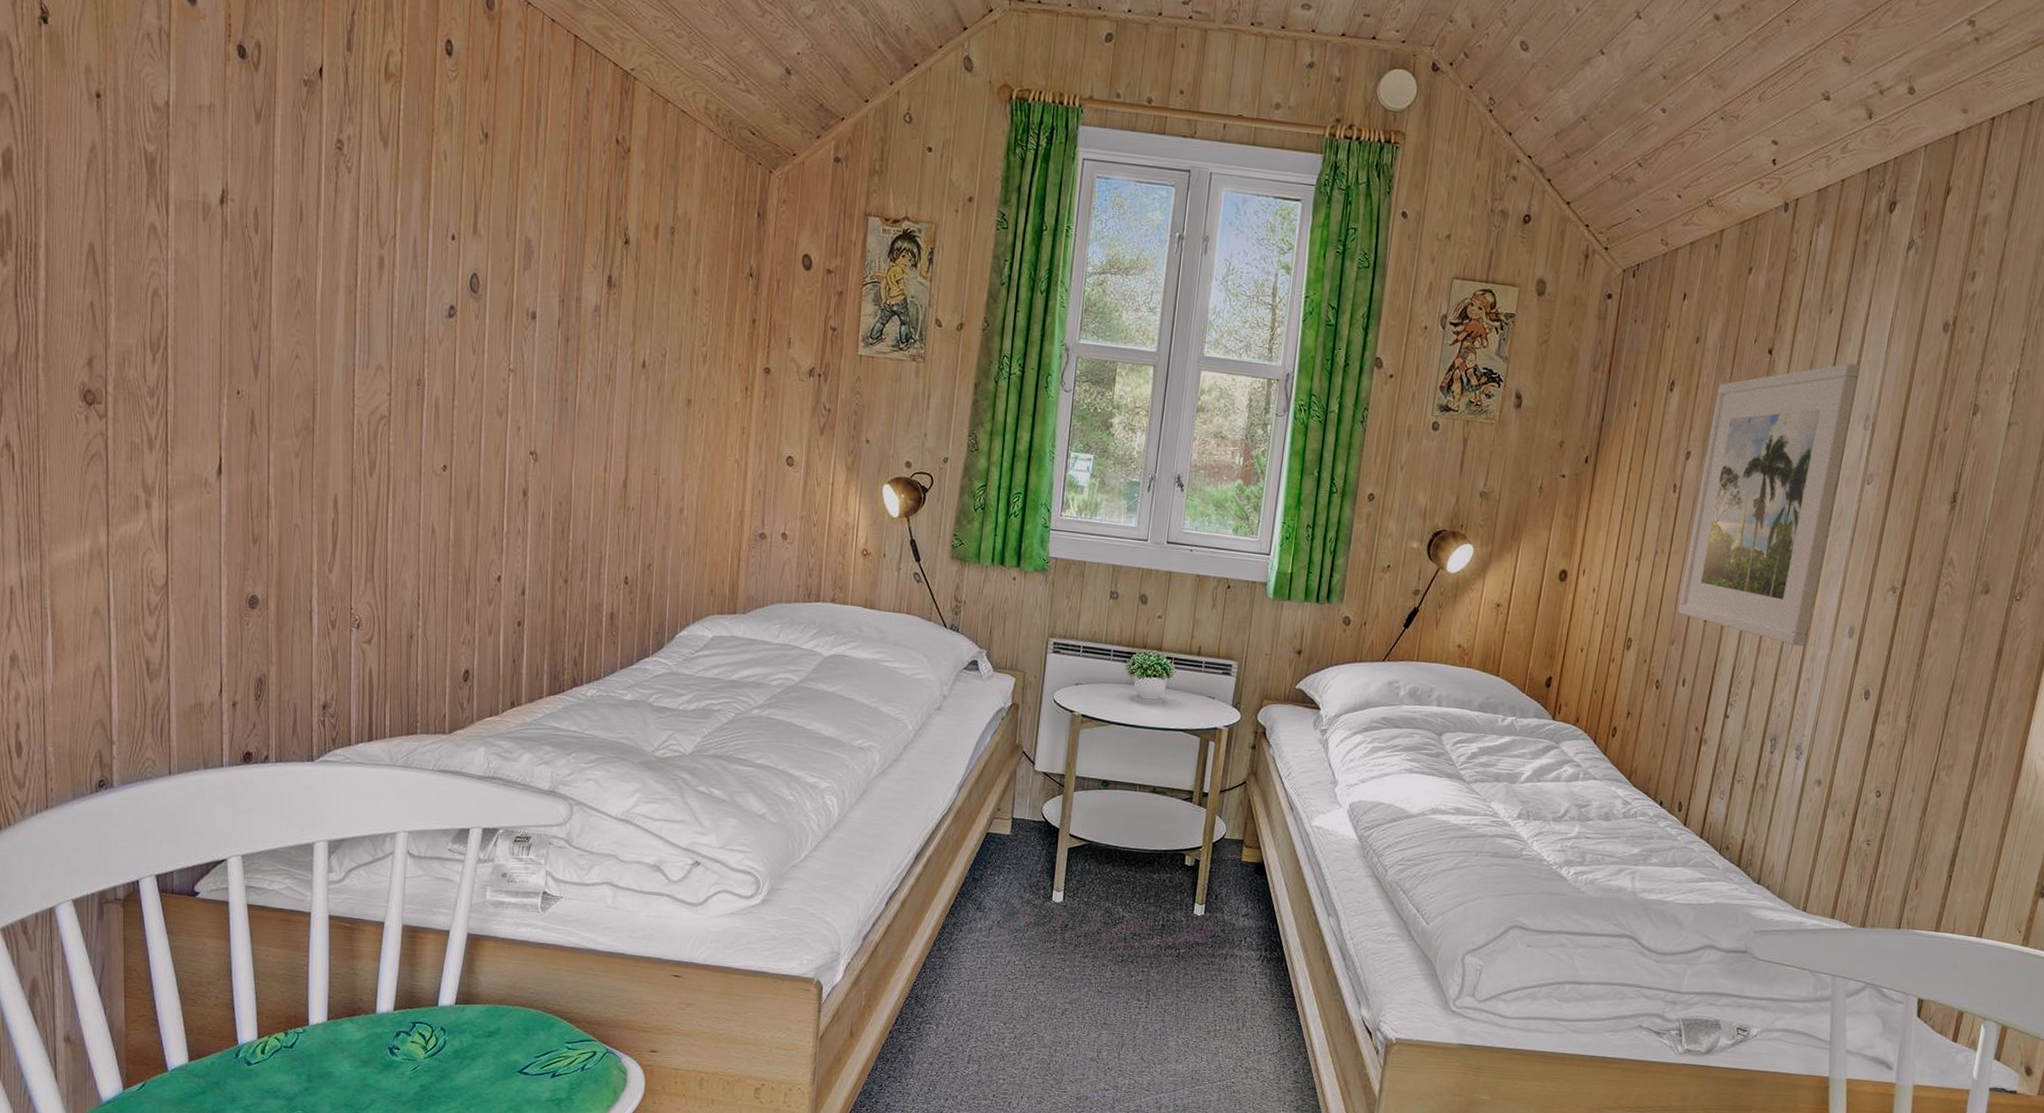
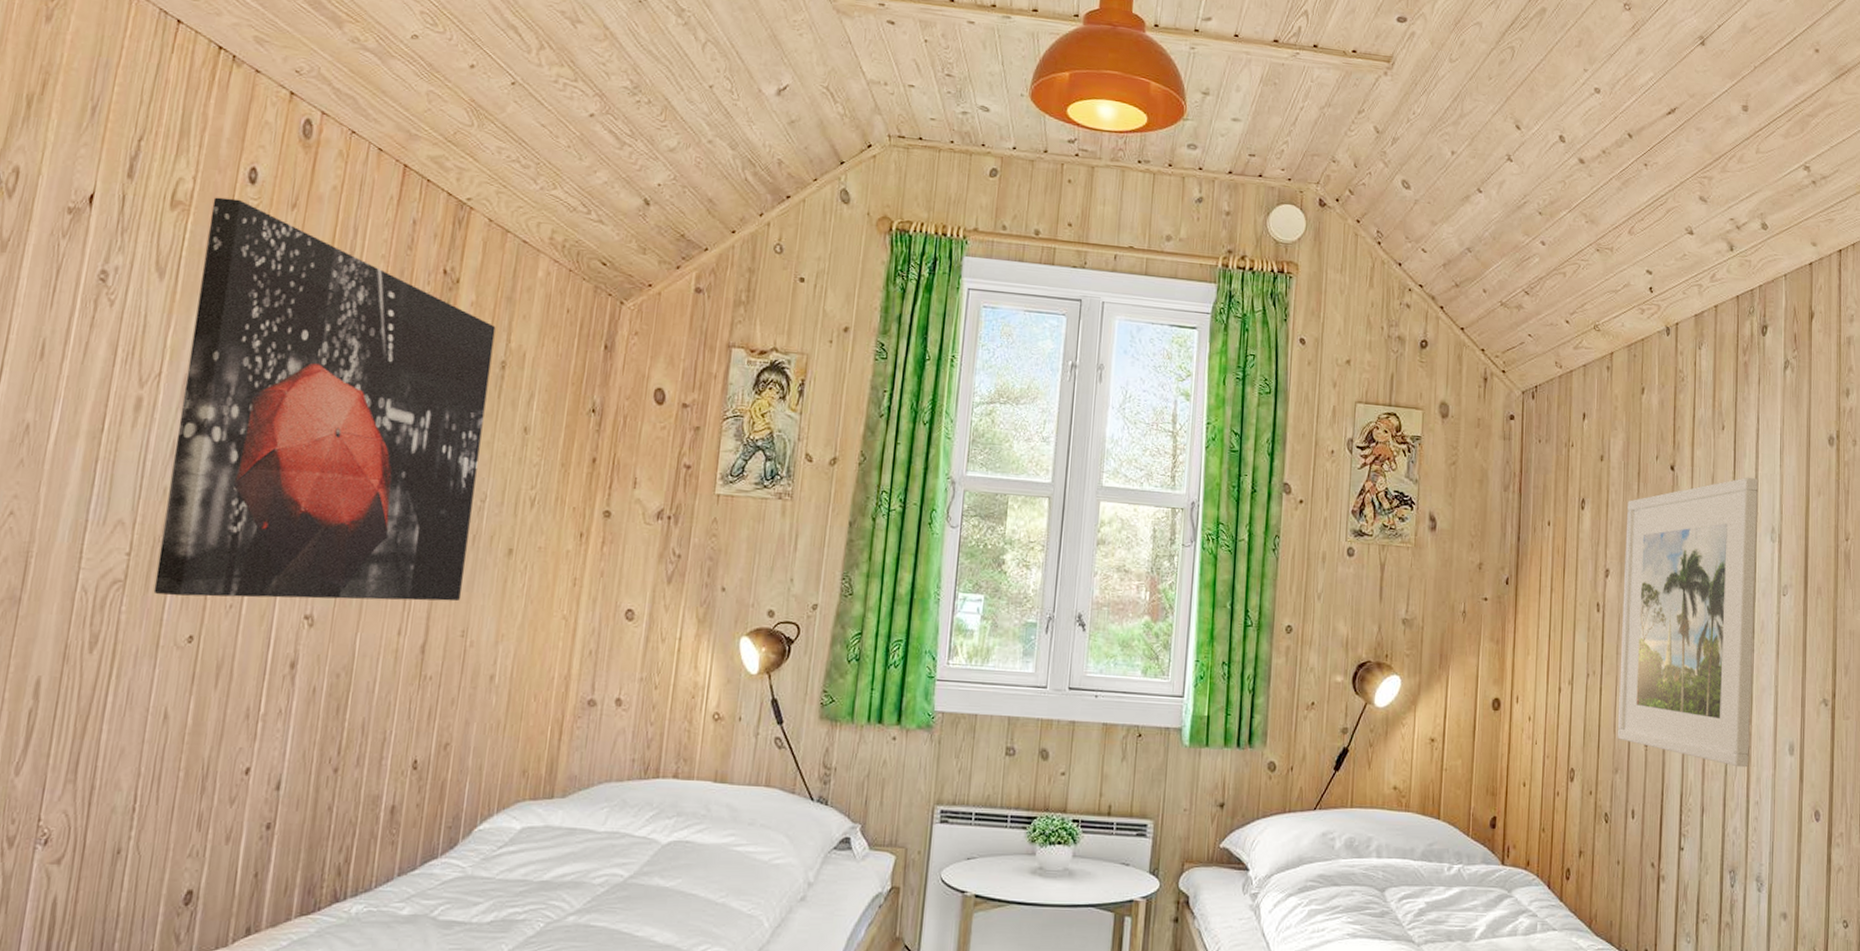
wall art: none [412,69,664,444] -> present [153,197,496,602]

